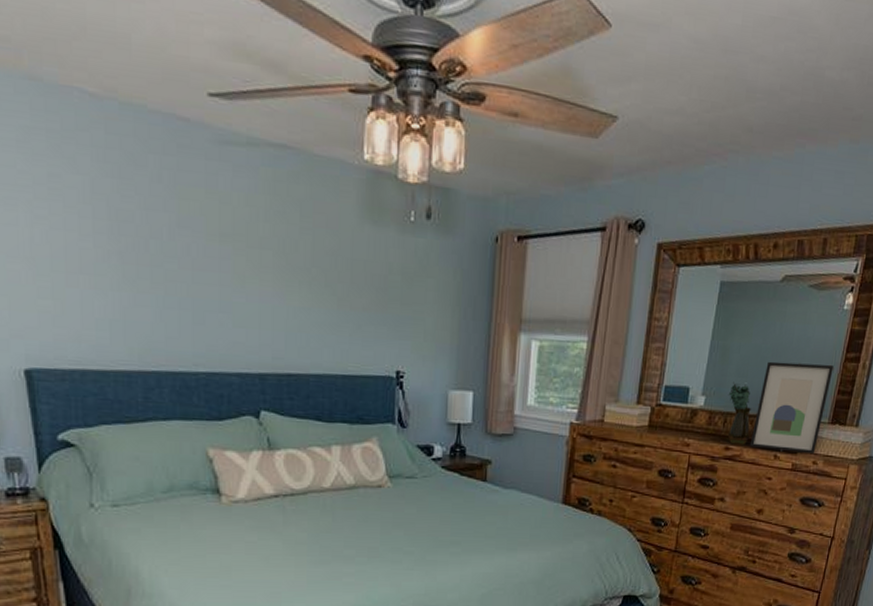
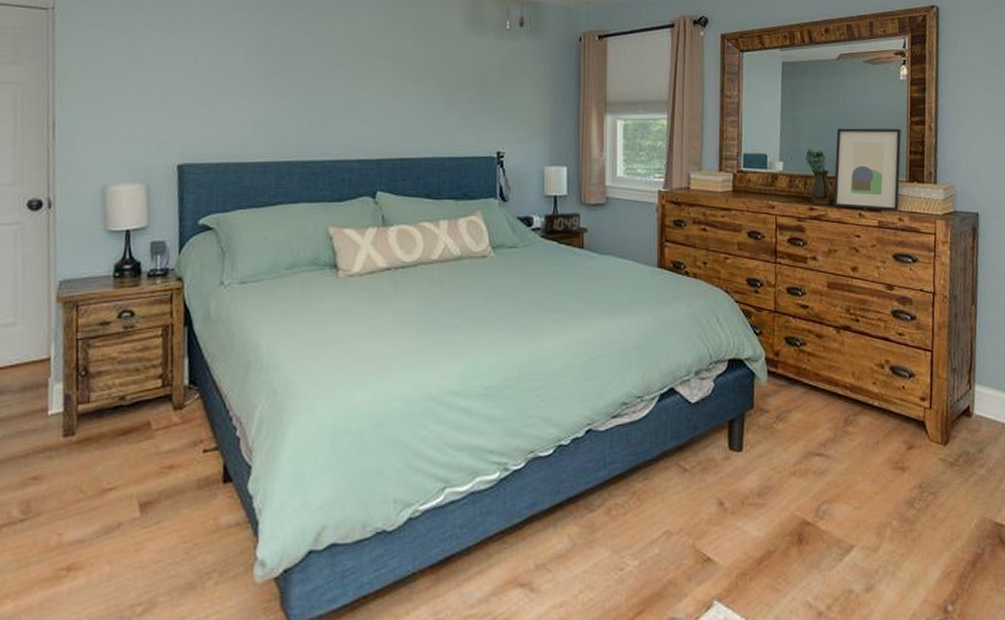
alarm clock: none [443,442,485,466] -> present [542,212,581,235]

